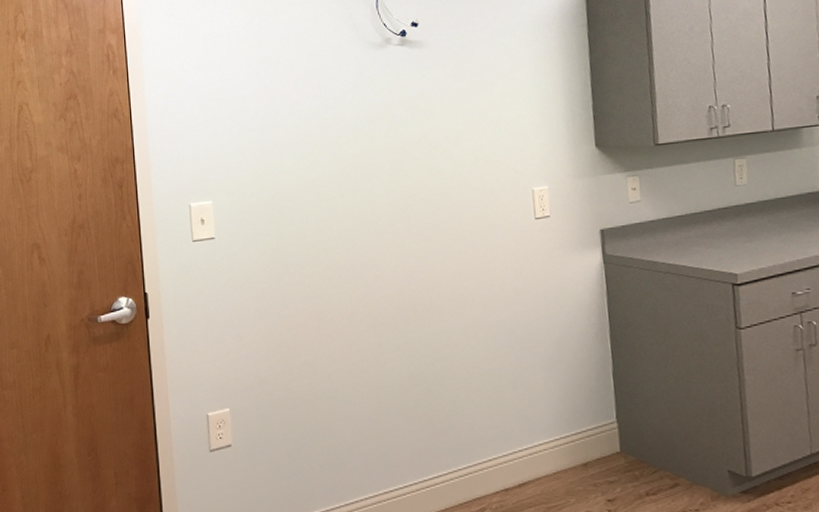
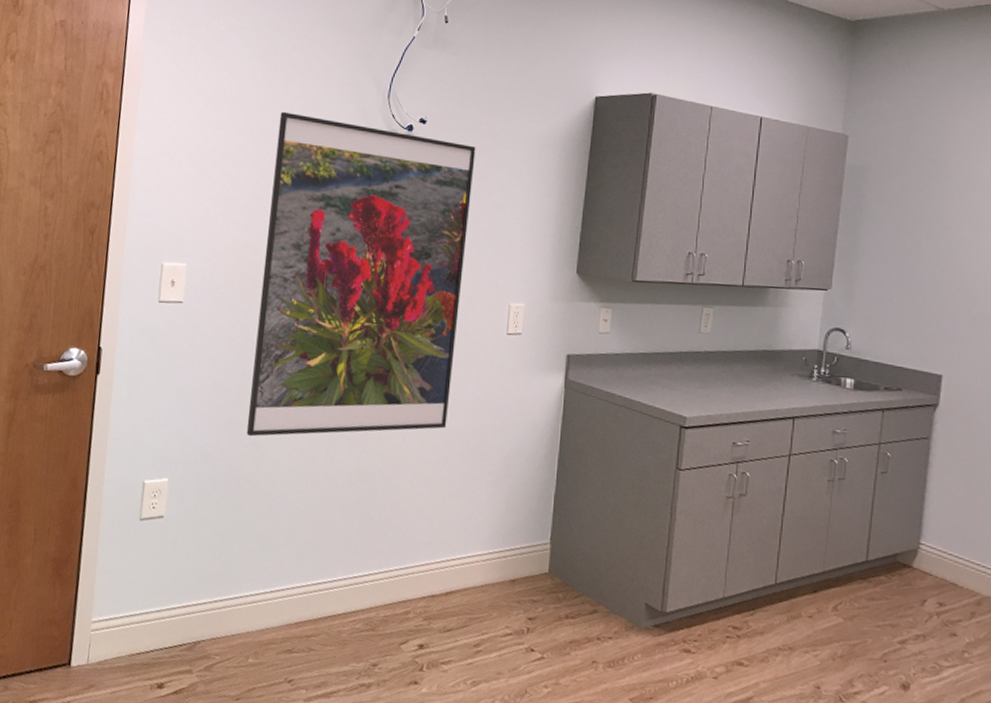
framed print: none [276,39,490,357] -> present [246,111,476,437]

